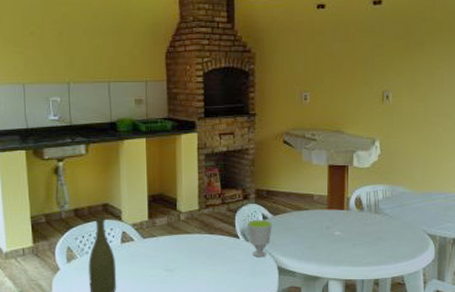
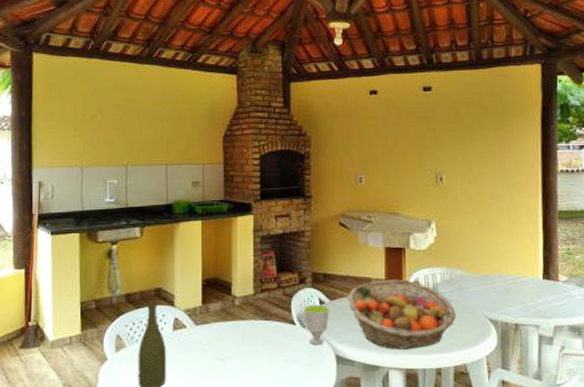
fruit basket: none [290,196,396,262] -> present [348,279,456,349]

